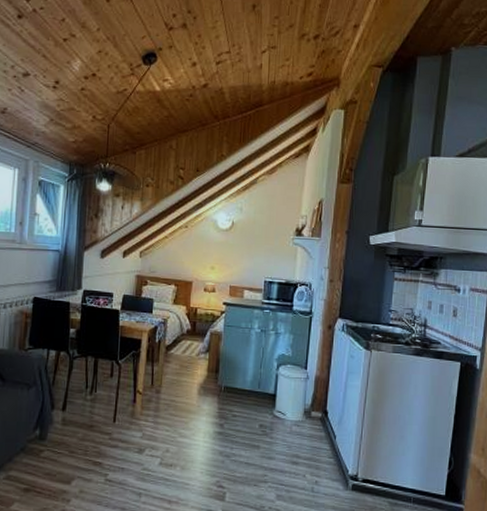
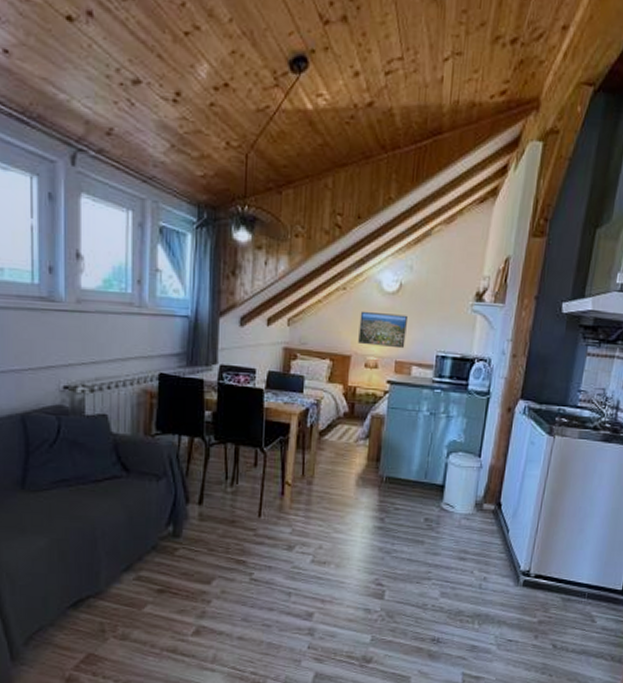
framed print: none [198,244,239,276] -> present [358,311,407,349]

